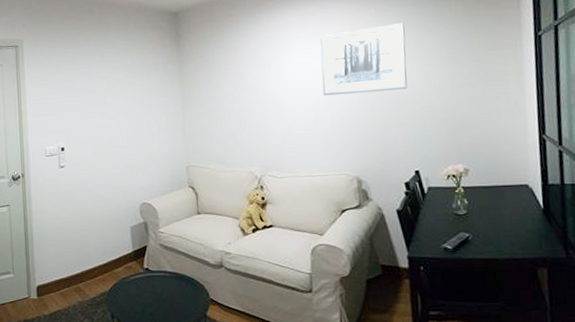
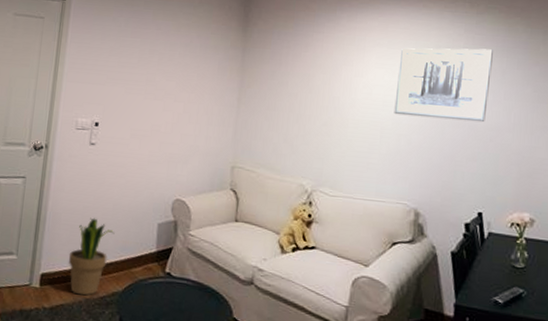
potted plant: none [58,230,94,300] -> present [68,217,115,296]

